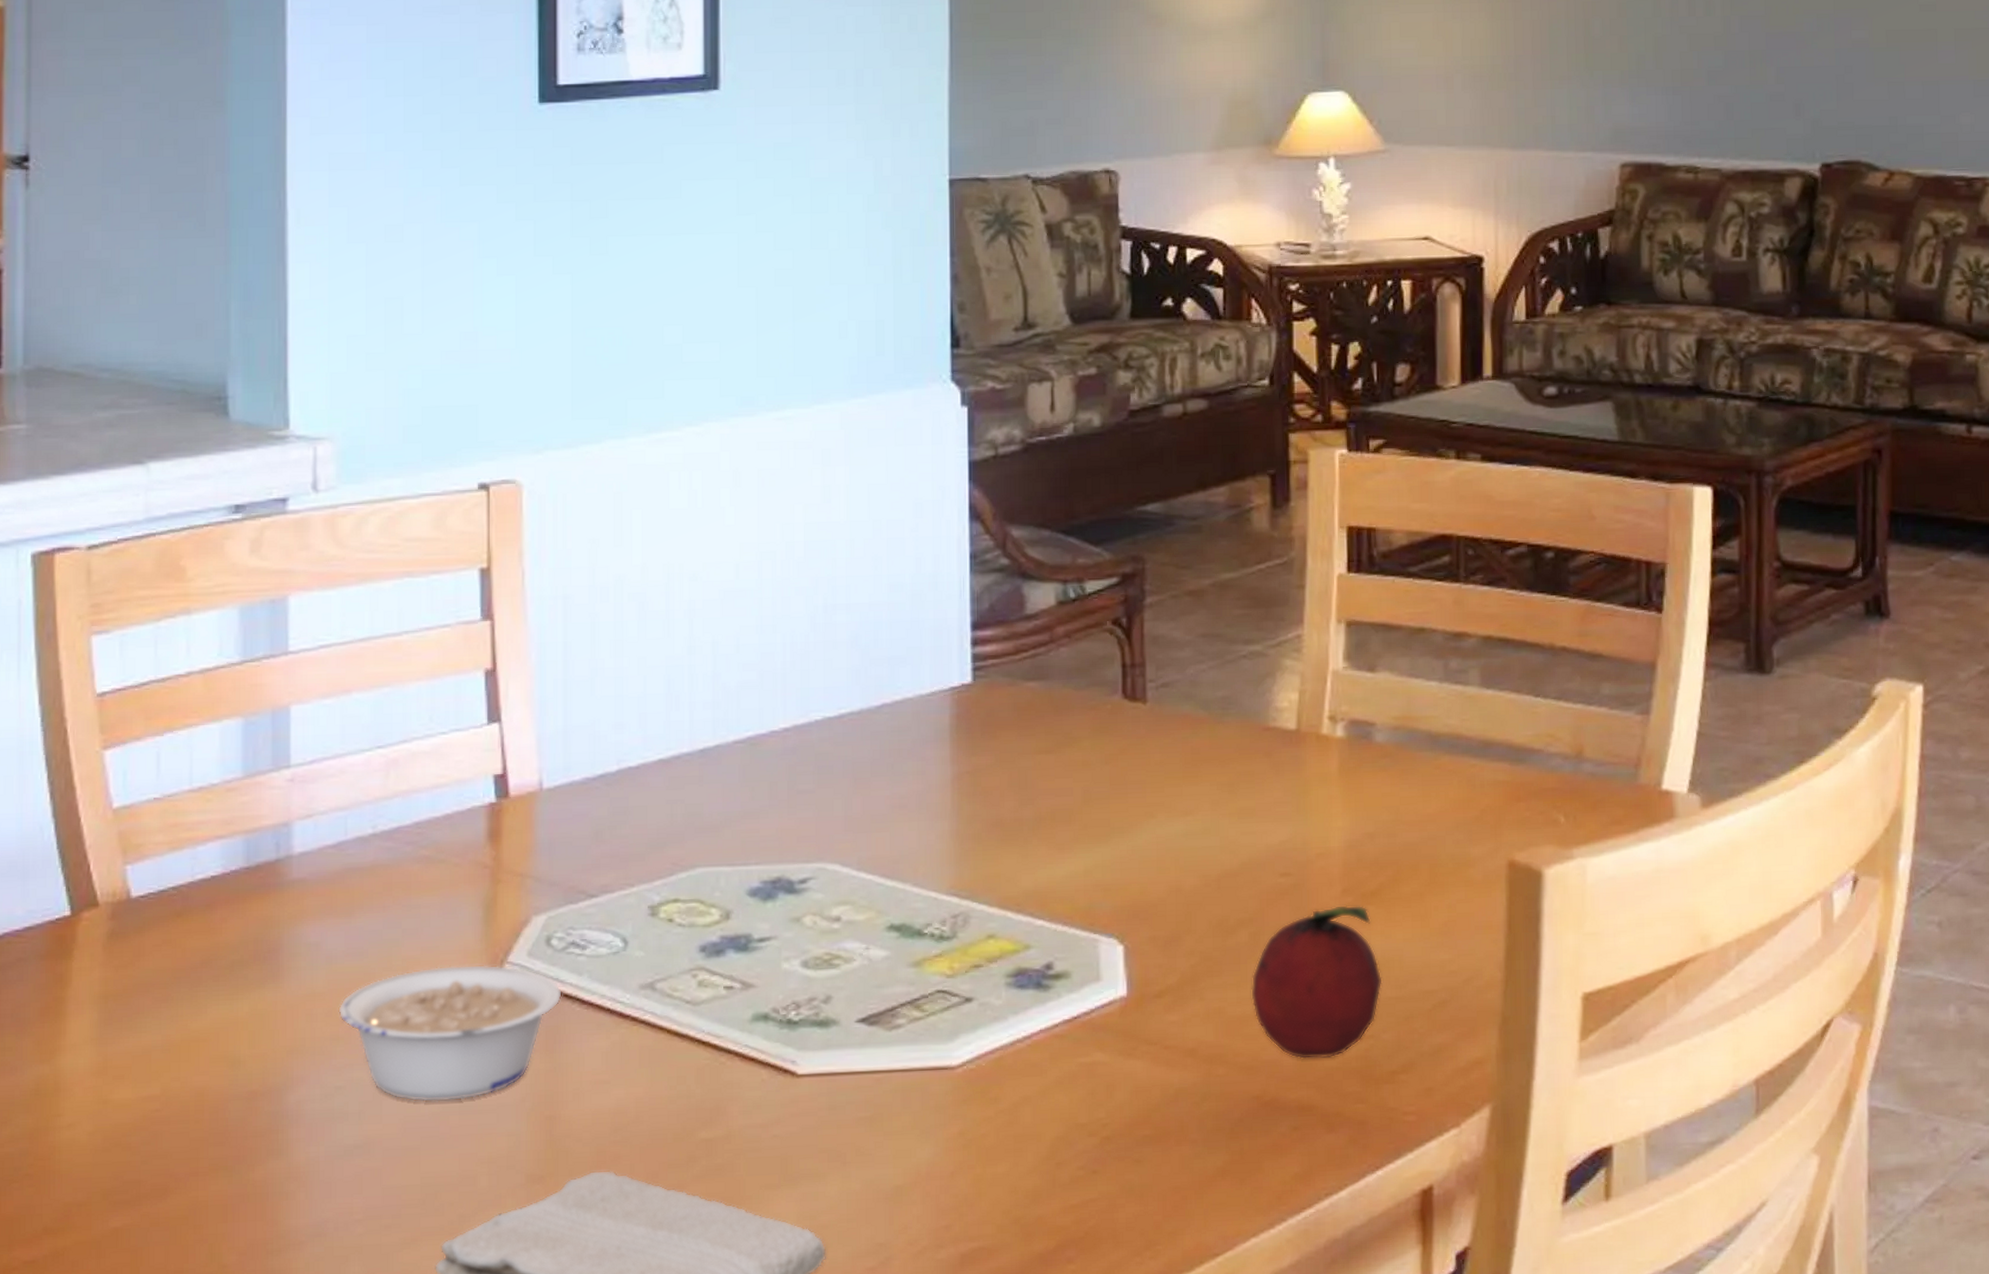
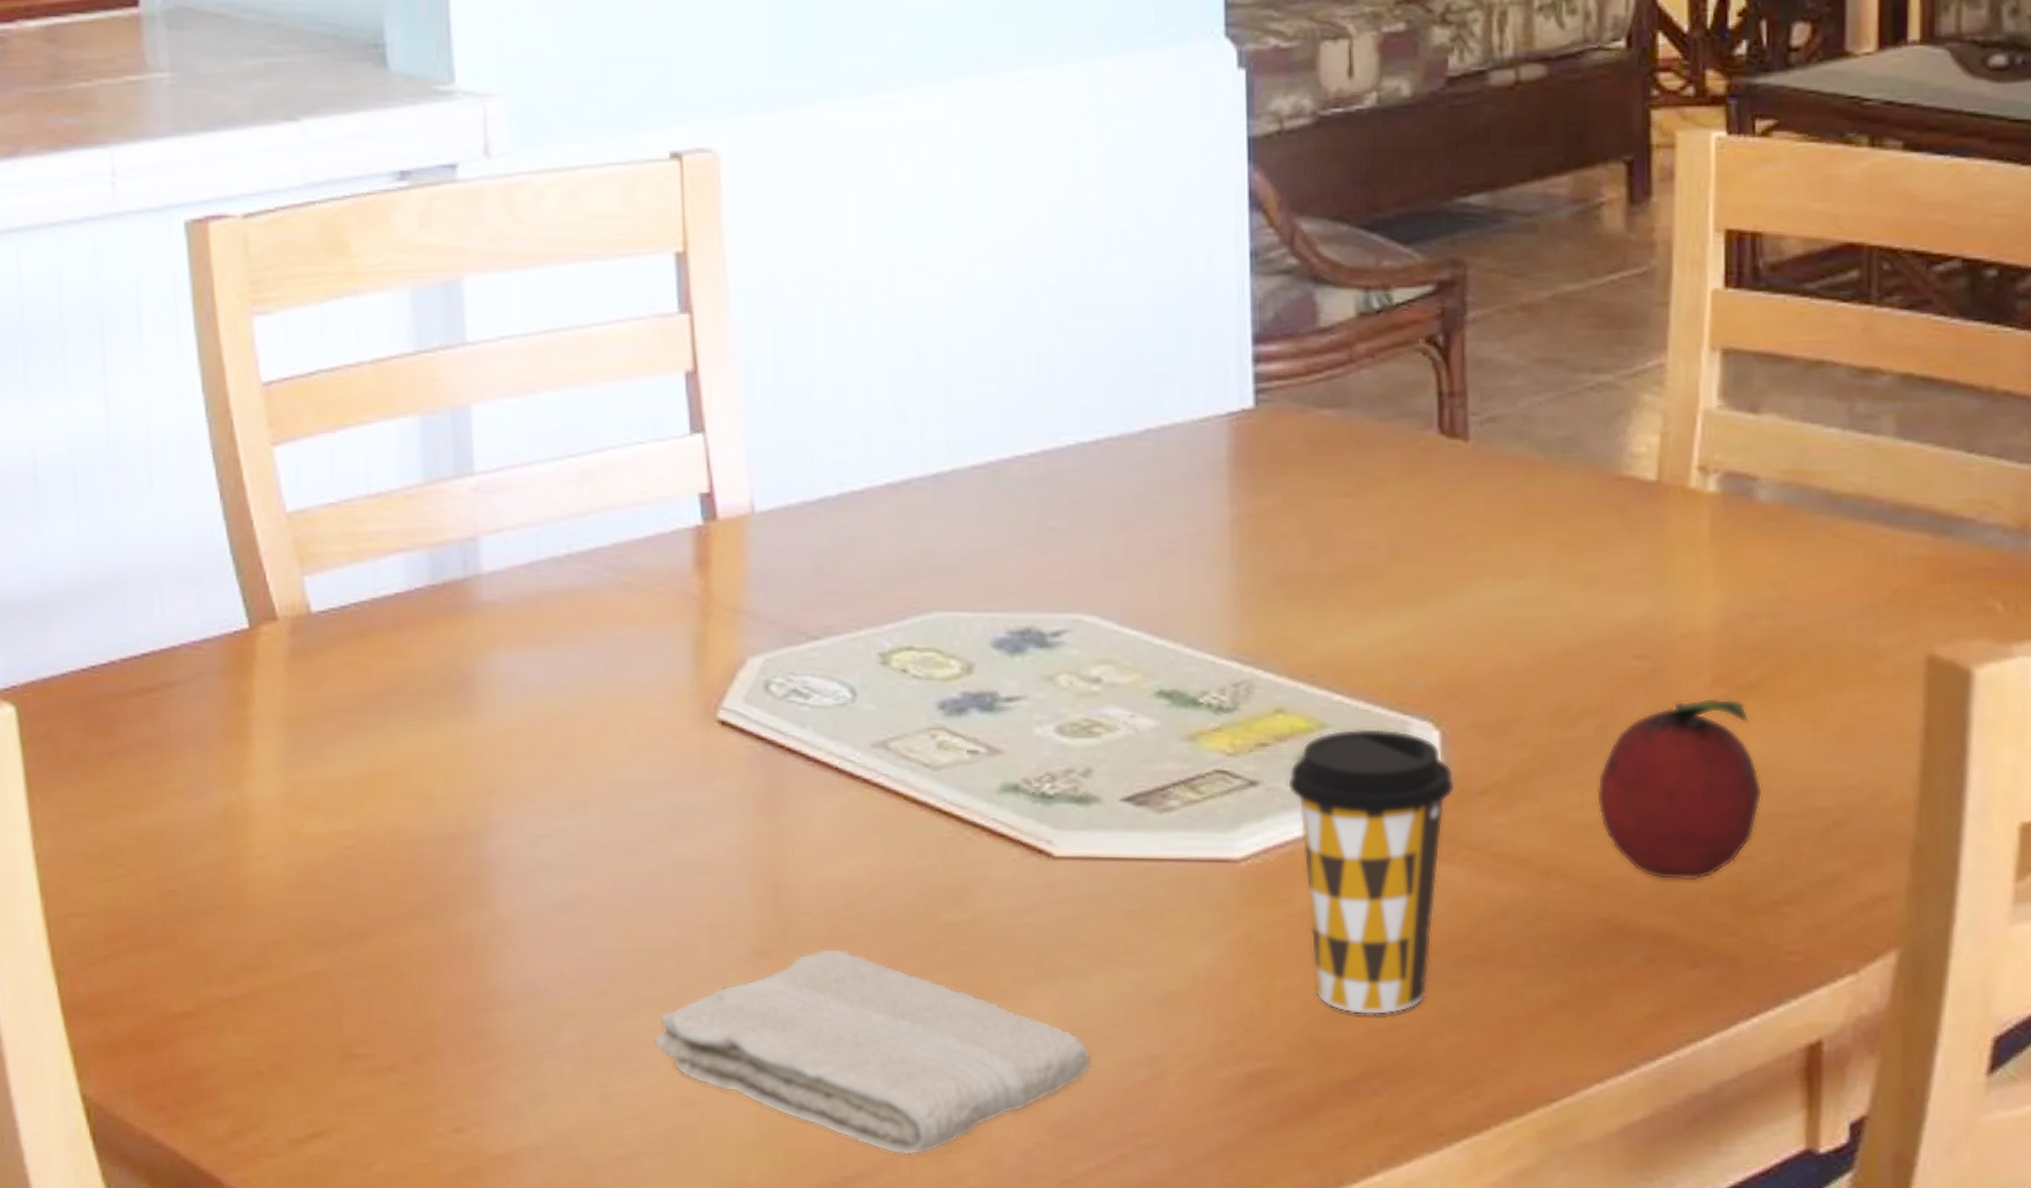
legume: present [338,964,562,1103] -> none [539,708,784,860]
coffee cup: none [997,946,1136,1194] -> present [1287,728,1455,1016]

